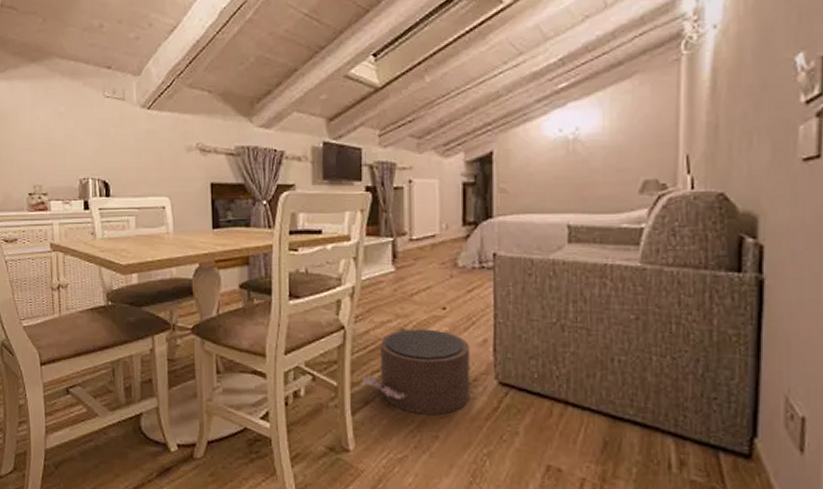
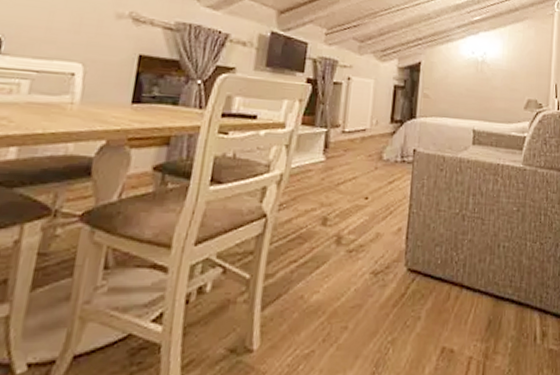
pouf: present [362,329,470,415] -> none [277,217,386,305]

